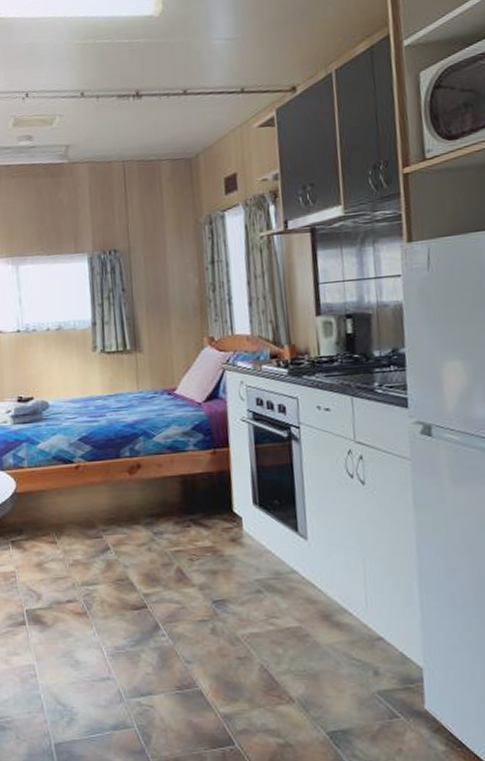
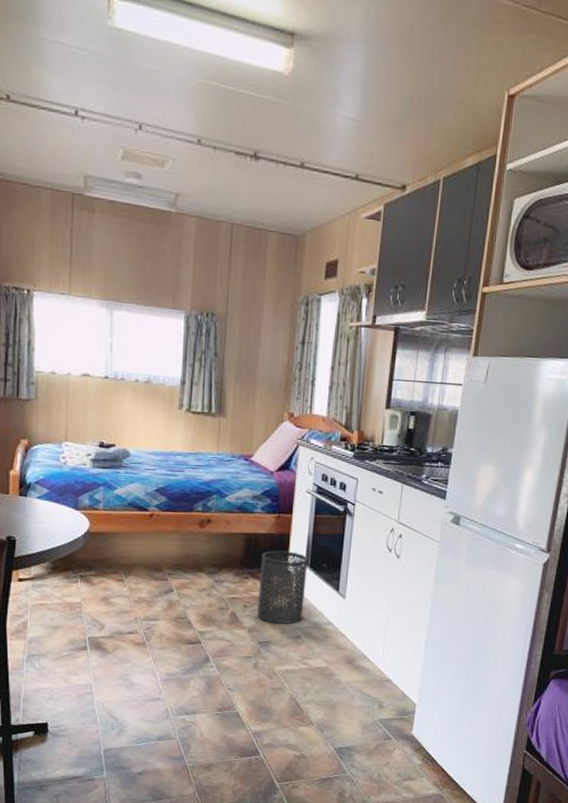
trash can: none [201,490,261,578] -> present [257,550,308,625]

